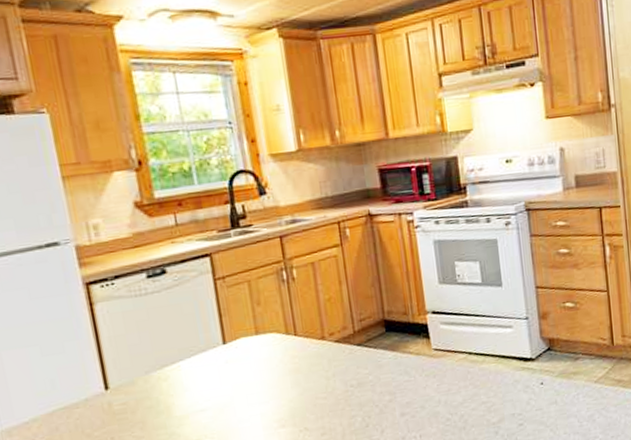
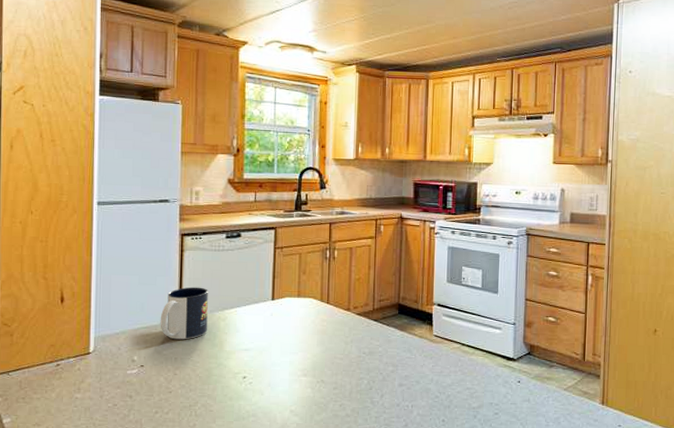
mug: none [80,345,147,416] -> present [160,287,208,340]

